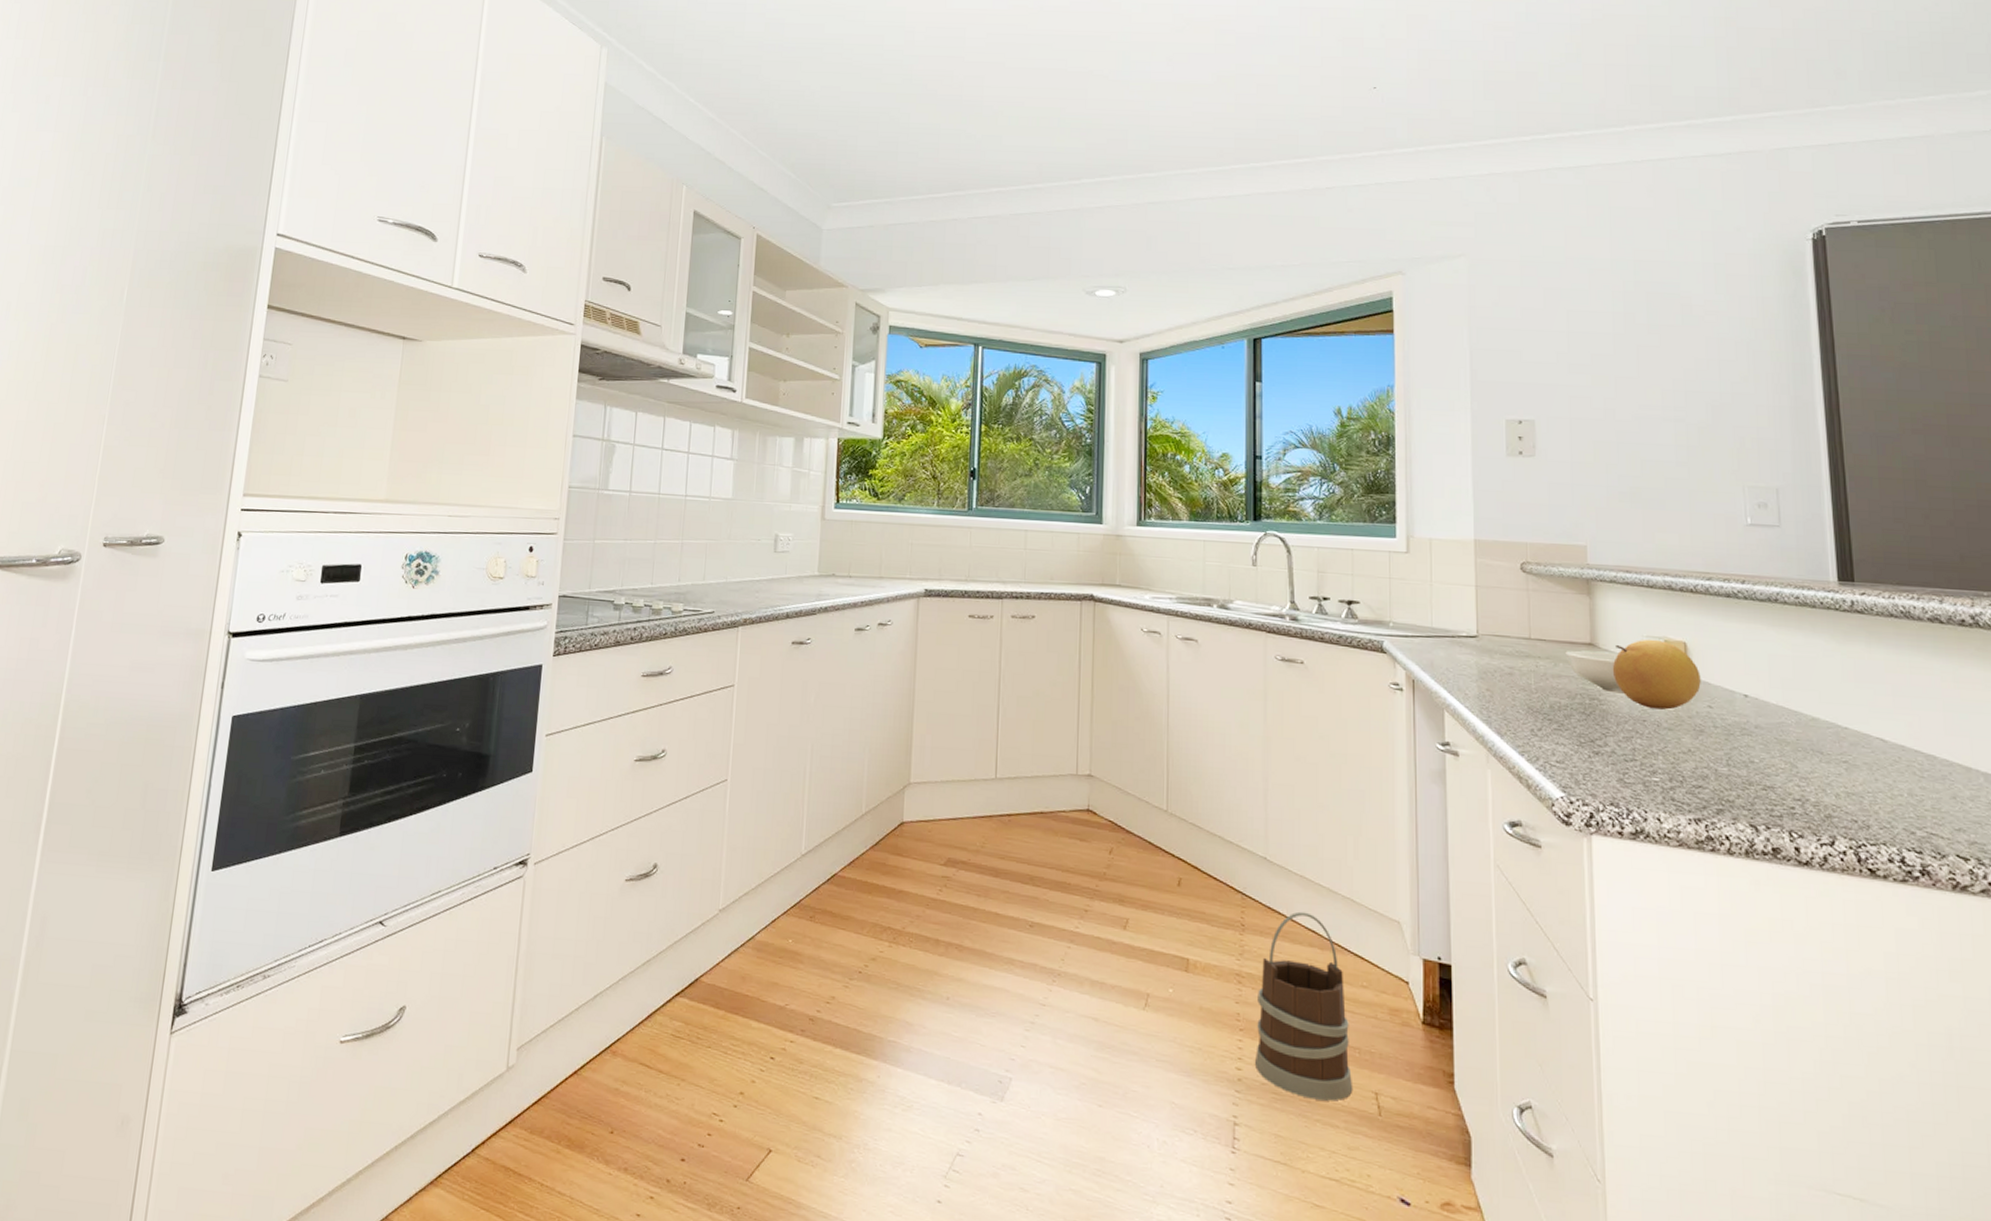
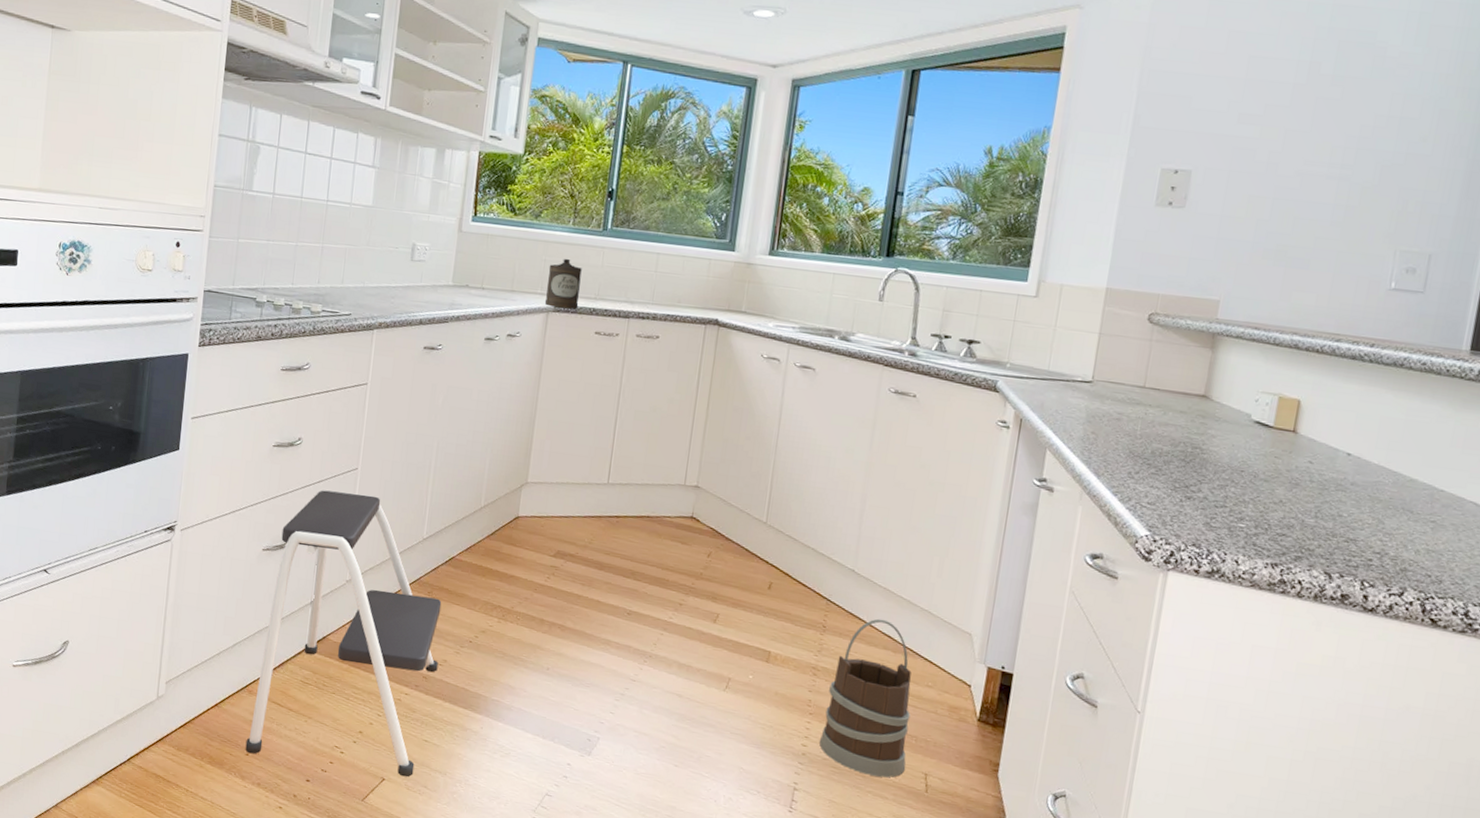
step stool: none [609,806,826,1146] -> present [245,490,442,778]
canister: none [915,540,950,593] -> present [545,258,582,310]
bowl: present [1565,650,1625,695] -> none [1176,401,1230,446]
fruit: present [1612,639,1701,710] -> none [1220,394,1308,463]

